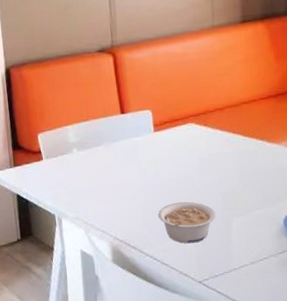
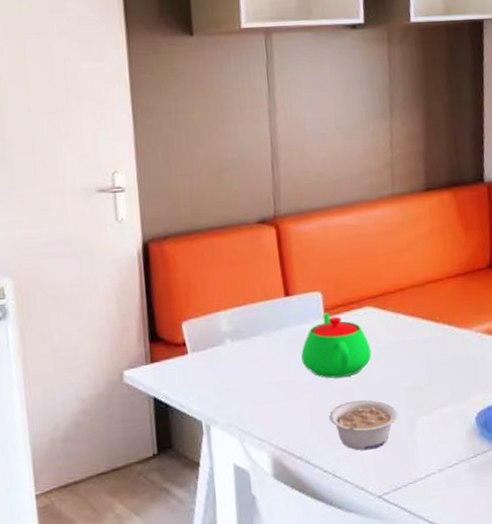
teapot: none [135,128,194,183] -> present [301,312,372,378]

